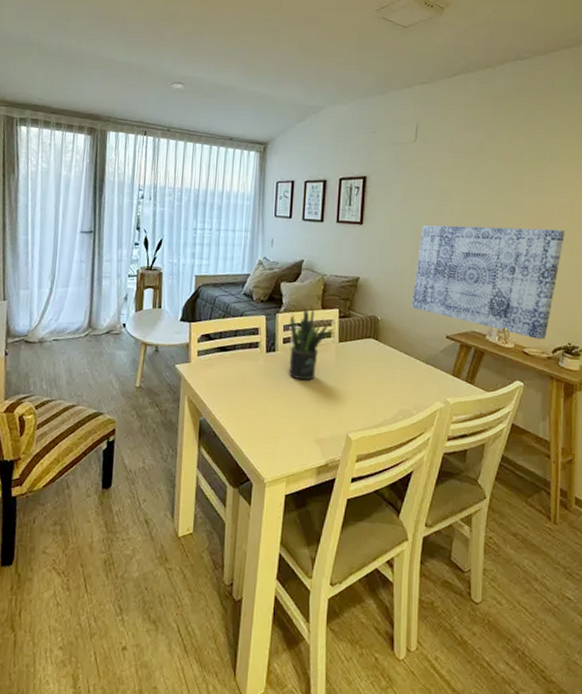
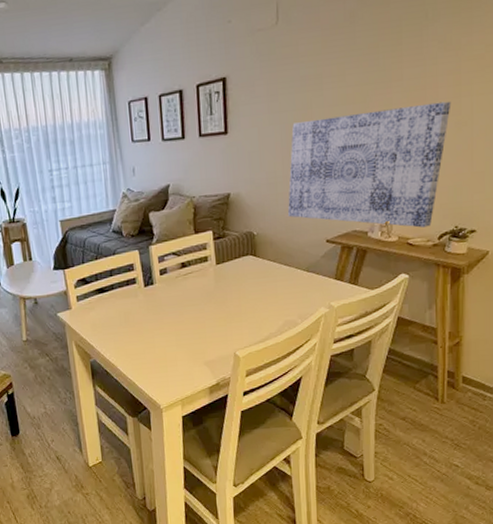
potted plant: present [289,307,335,381] -> none [164,233,211,309]

